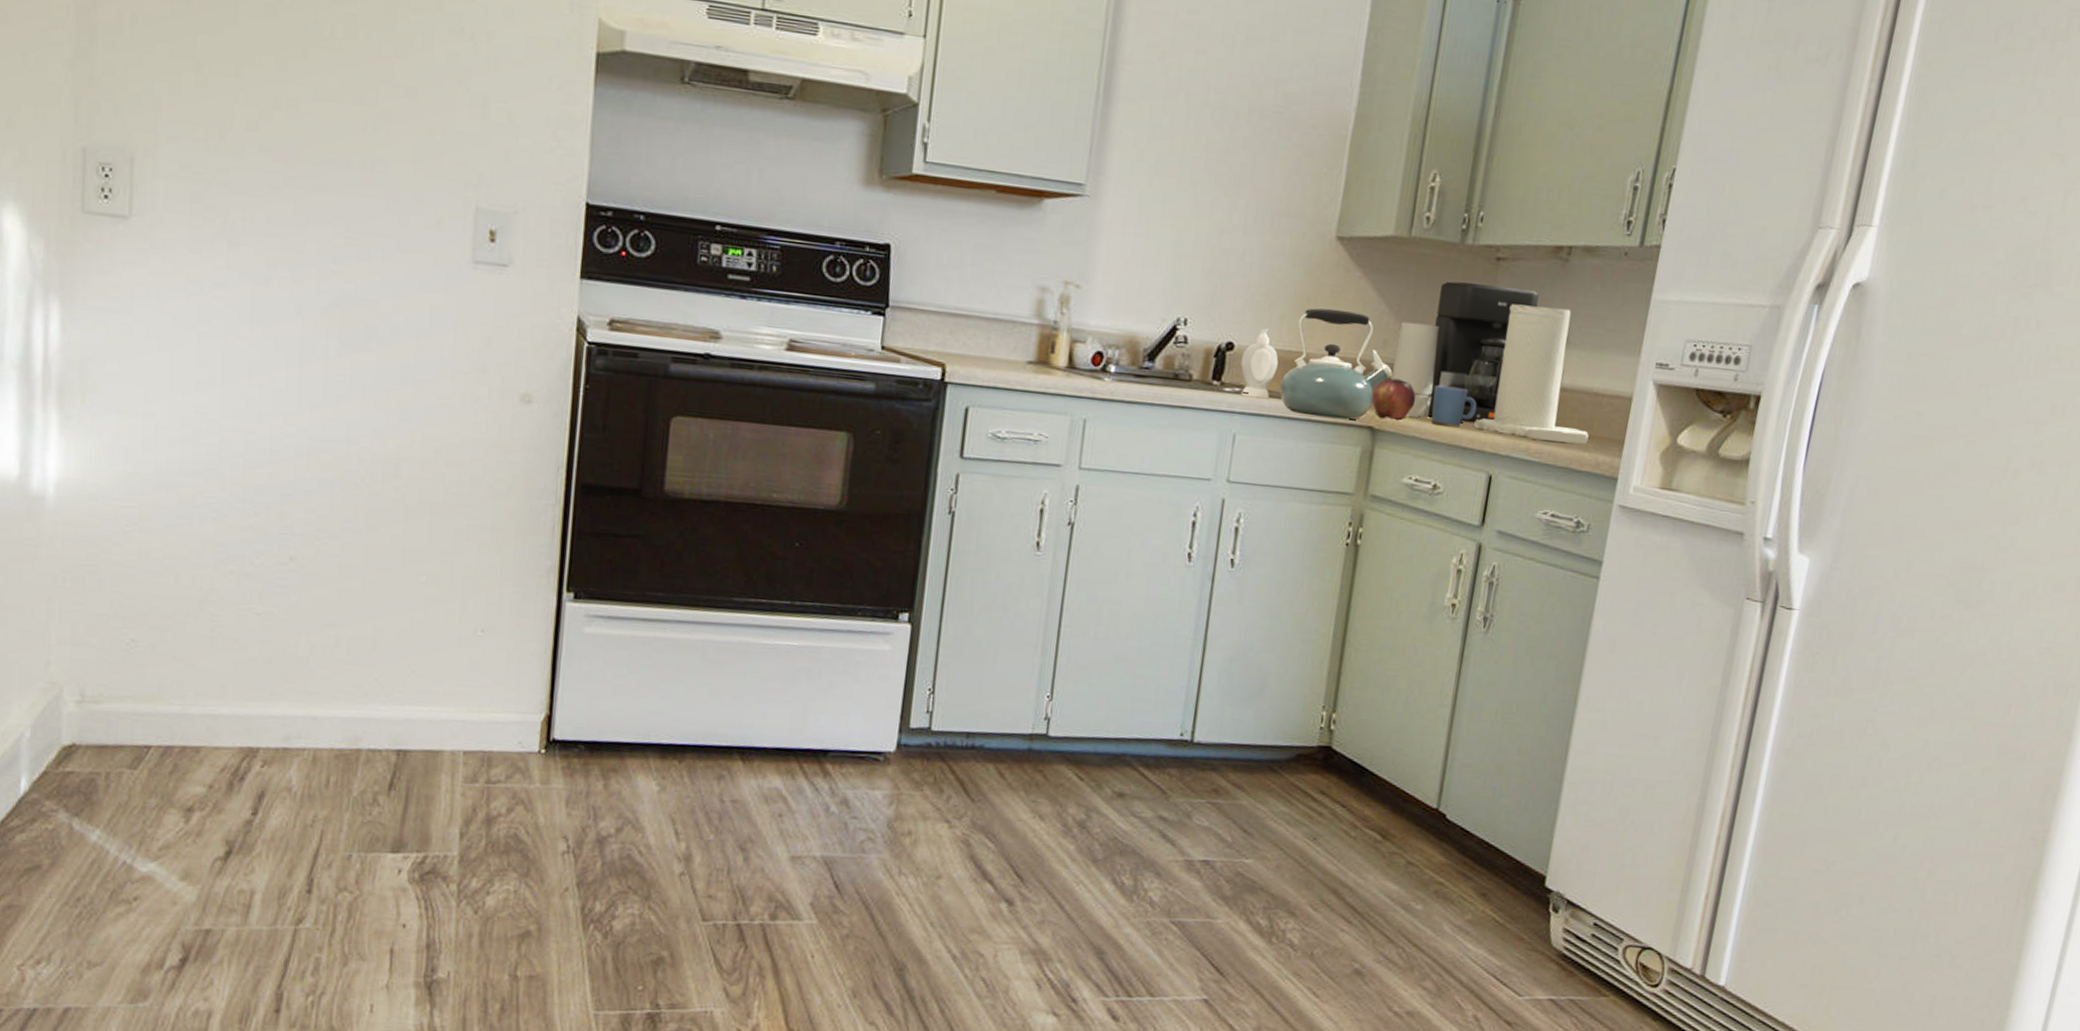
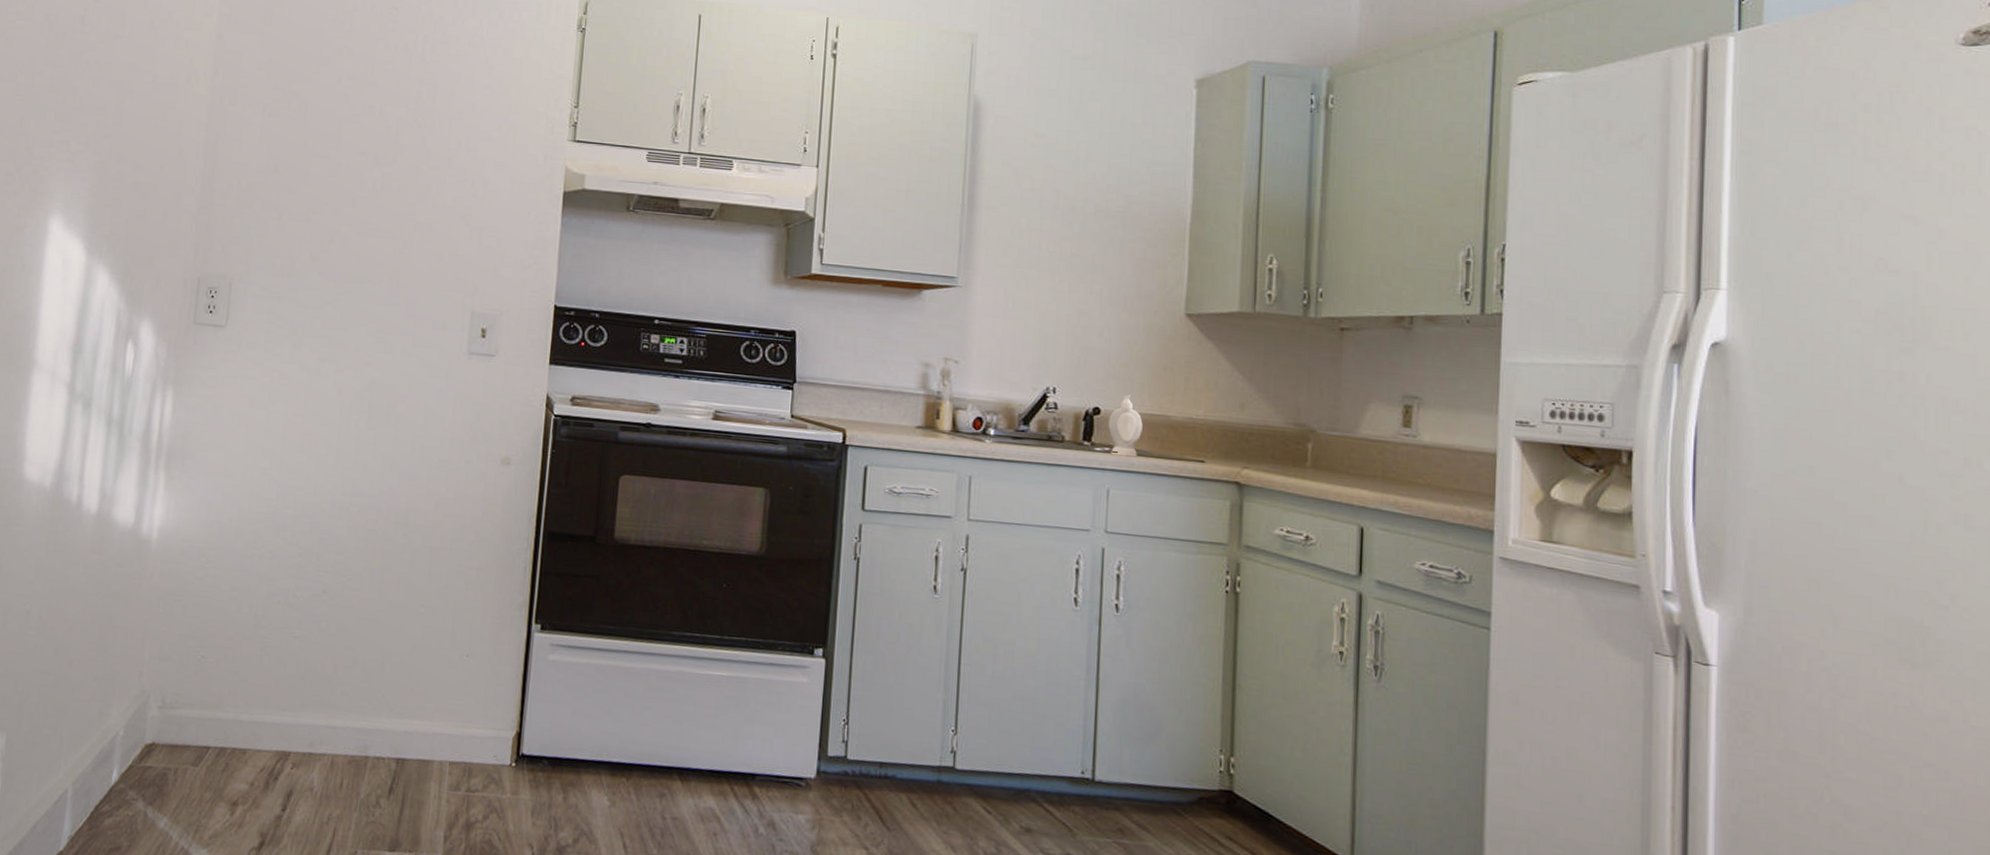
kettle: present [1280,308,1393,421] -> none [1147,376,1253,476]
fruit: present [1371,377,1416,421] -> none [1234,436,1278,477]
canister: present [1390,321,1440,418] -> none [1251,386,1294,474]
coffee maker: present [1428,281,1539,423] -> none [1288,350,1387,479]
mug: present [1431,385,1477,428] -> none [1294,443,1340,483]
paper towel: present [1474,304,1589,445] -> none [1339,369,1457,499]

